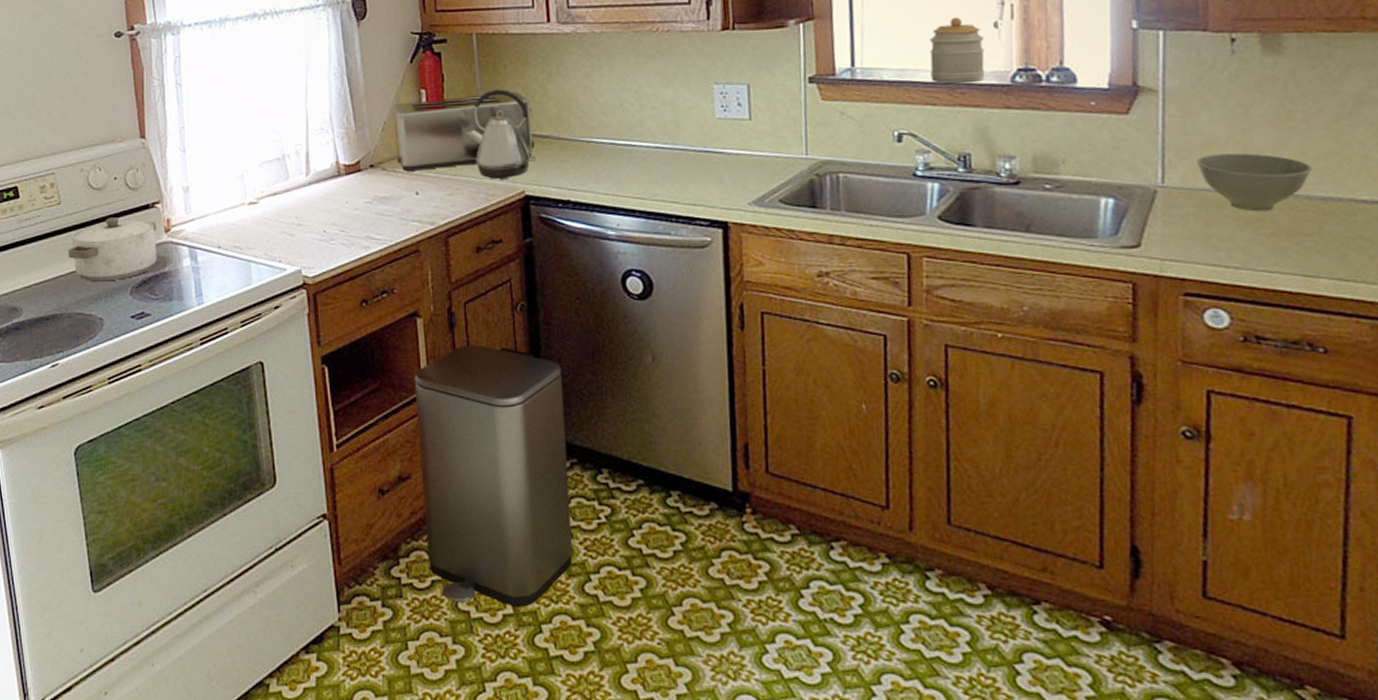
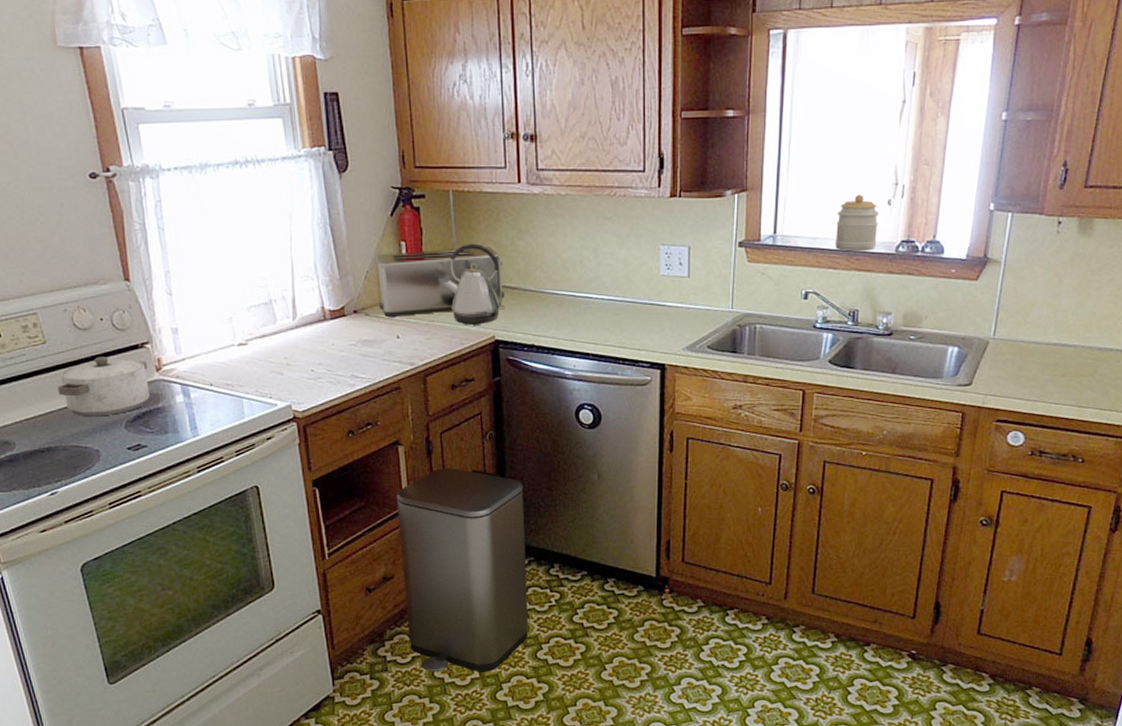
bowl: present [1196,153,1313,212] -> none [1019,313,1098,359]

